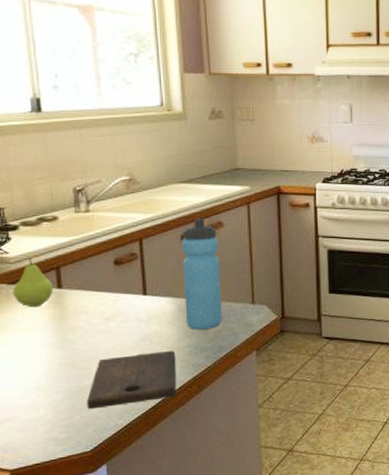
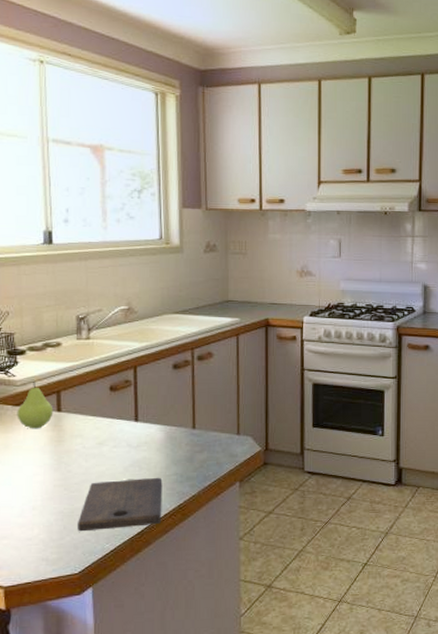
water bottle: present [181,219,222,330] -> none [173,348,209,458]

